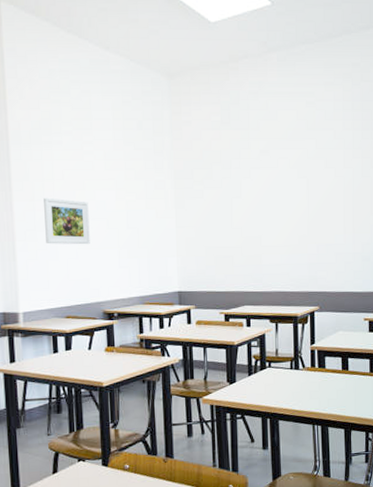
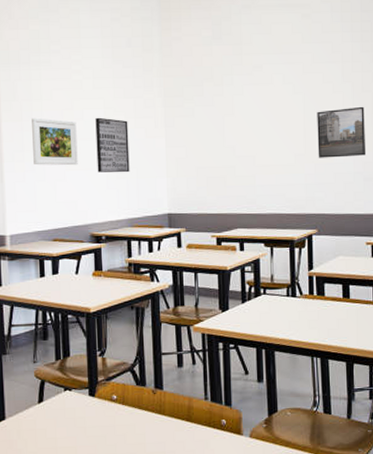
wall art: none [107,198,141,252] -> present [95,117,130,173]
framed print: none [320,191,365,239] -> present [317,106,367,158]

